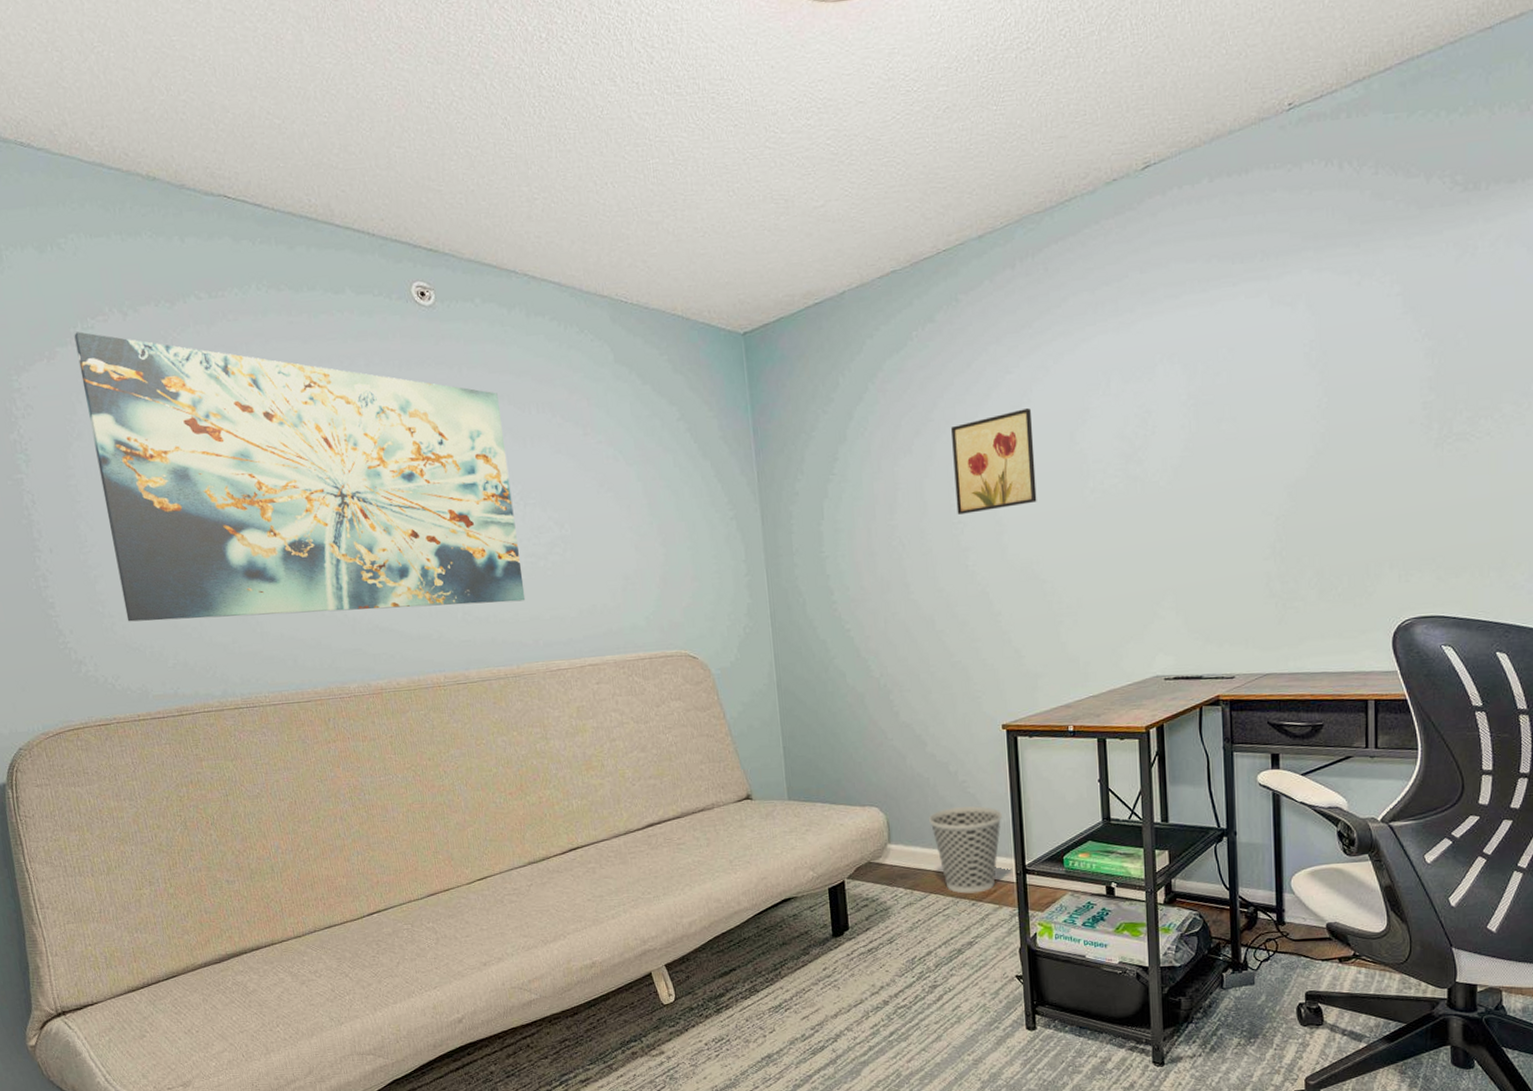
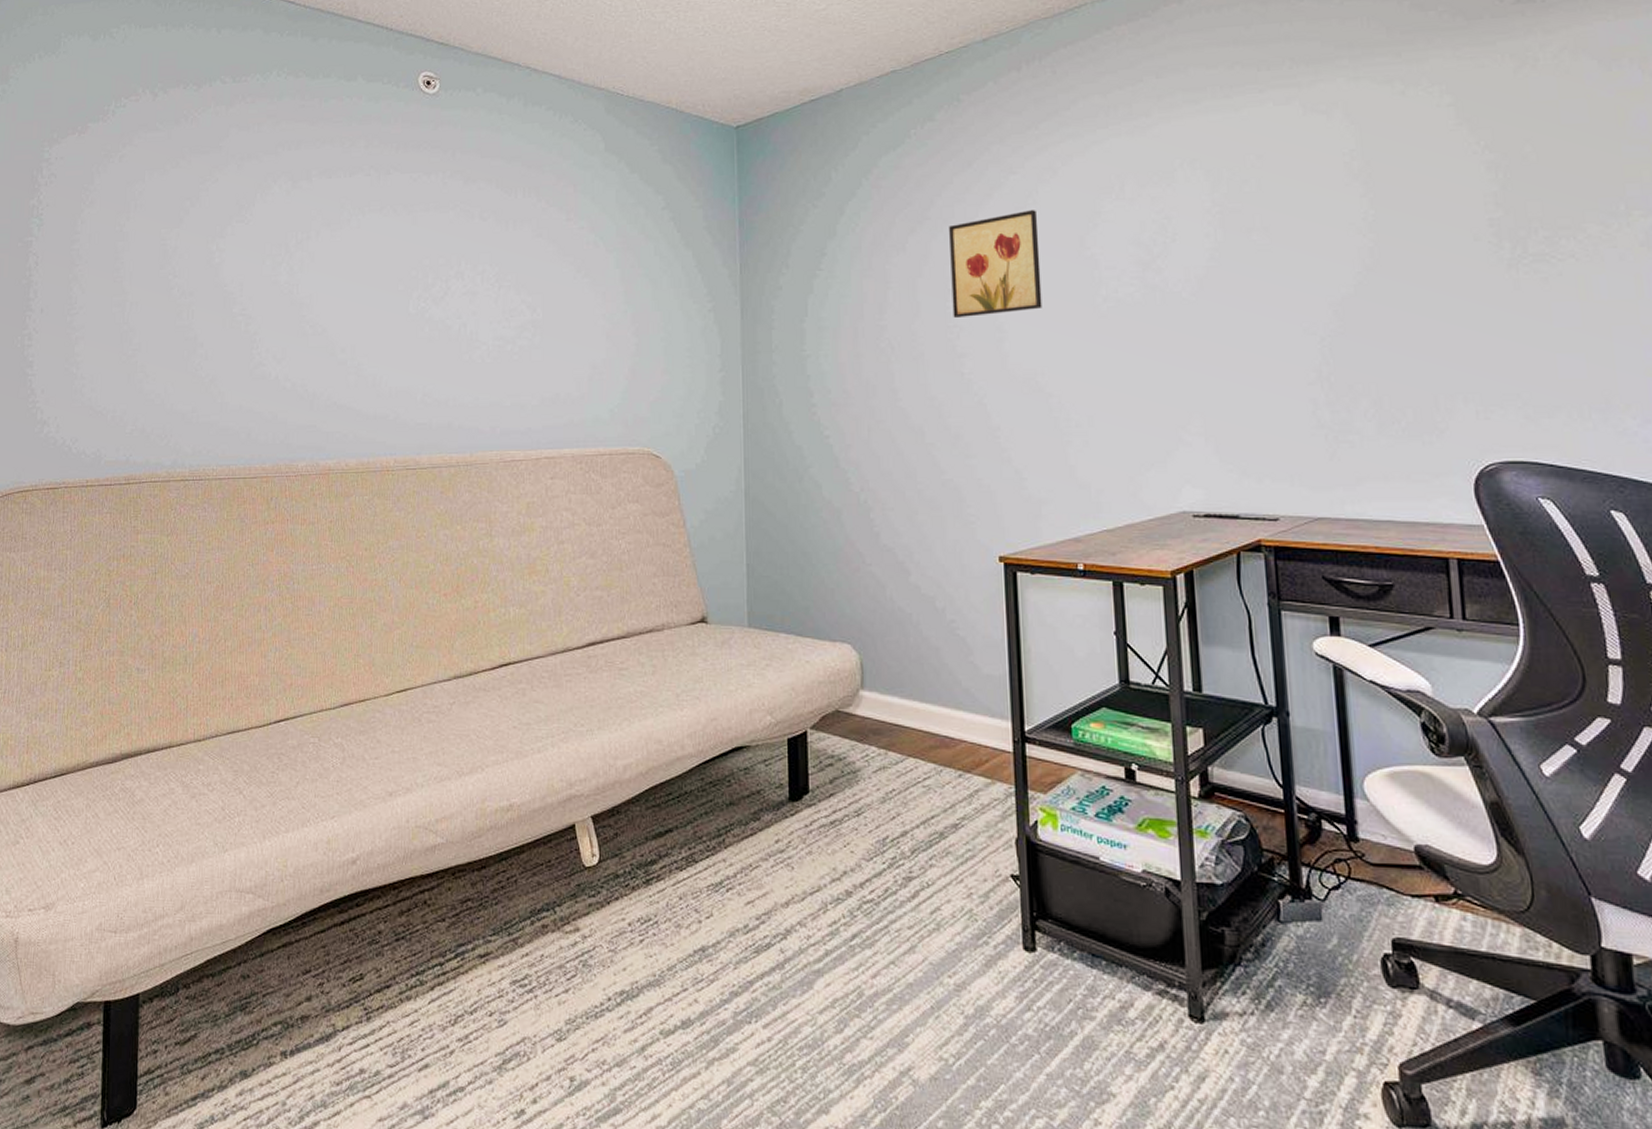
wall art: present [74,331,526,622] -> none [97,109,488,386]
wastebasket: present [929,806,1002,894] -> none [910,650,997,762]

